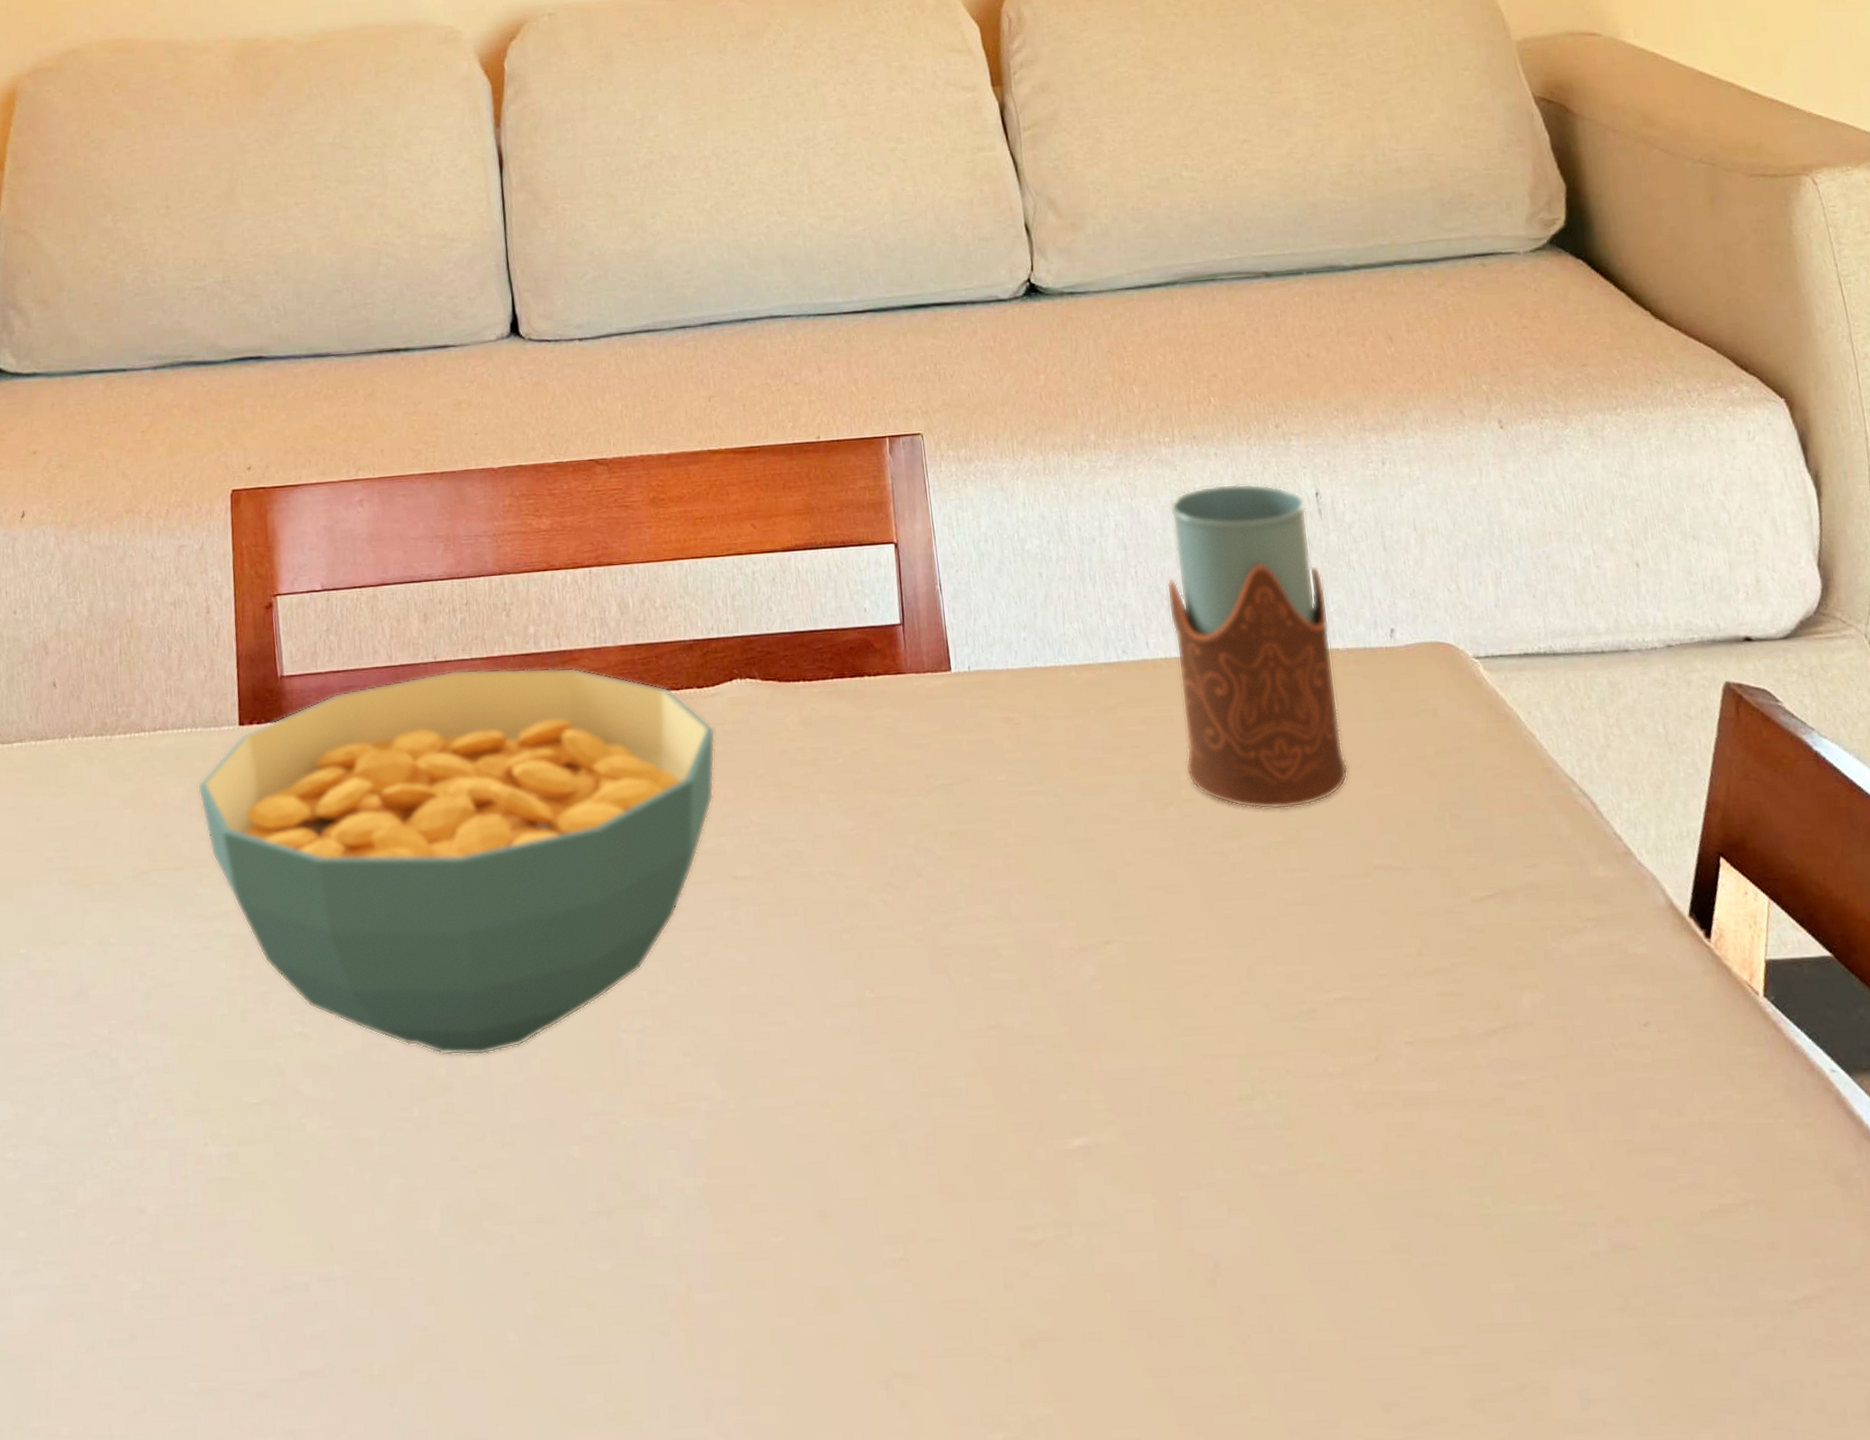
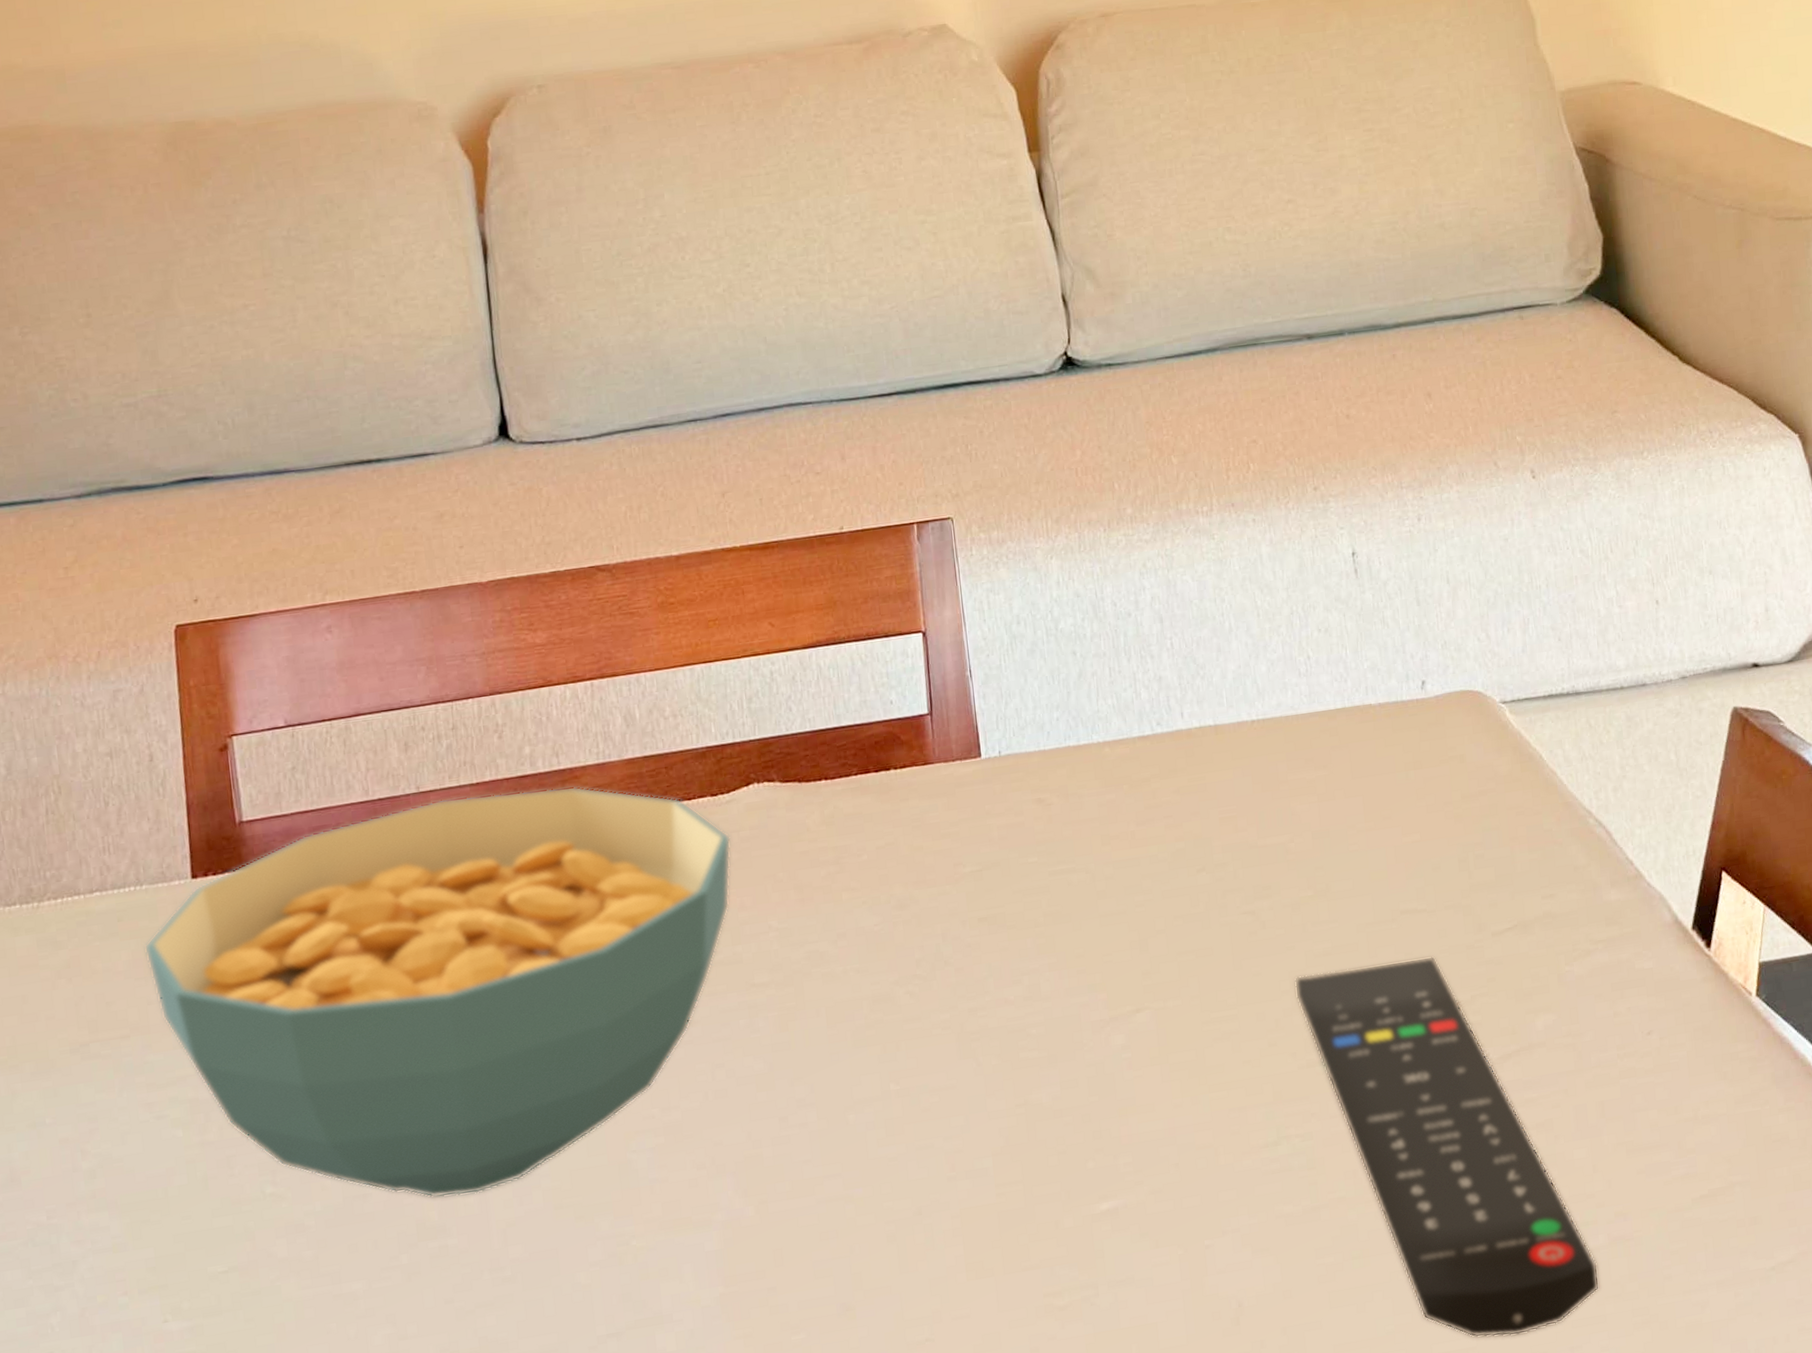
drinking glass: present [1166,483,1349,810] -> none [1202,547,1378,867]
remote control: none [1265,916,1602,1339] -> present [1294,955,1600,1338]

